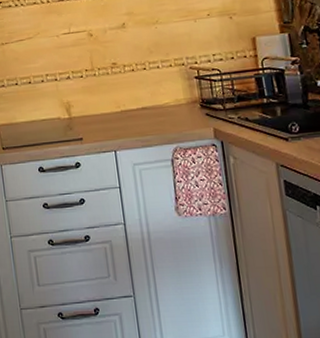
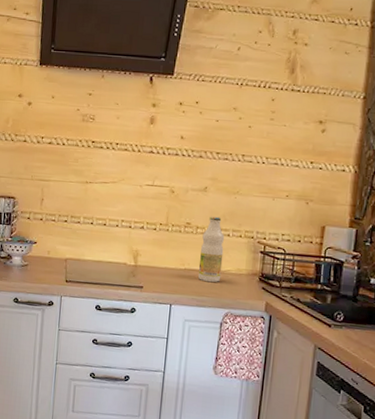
bottle: none [131,50,161,120] -> present [198,216,225,283]

